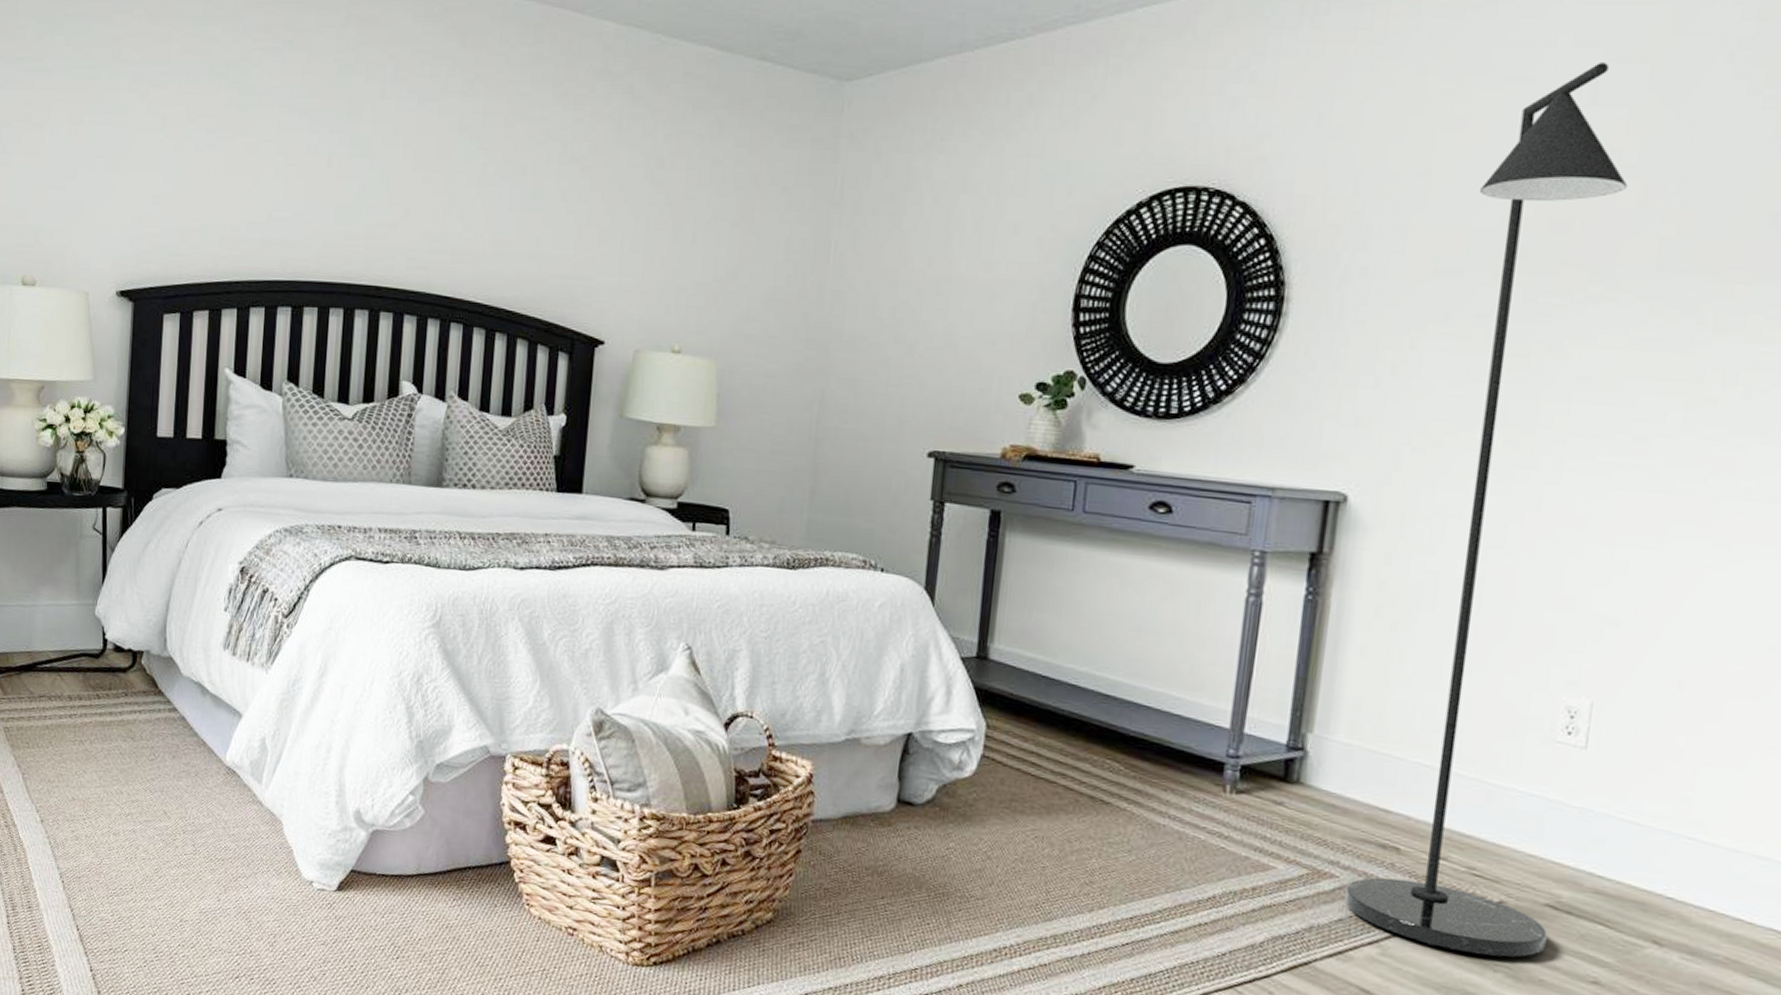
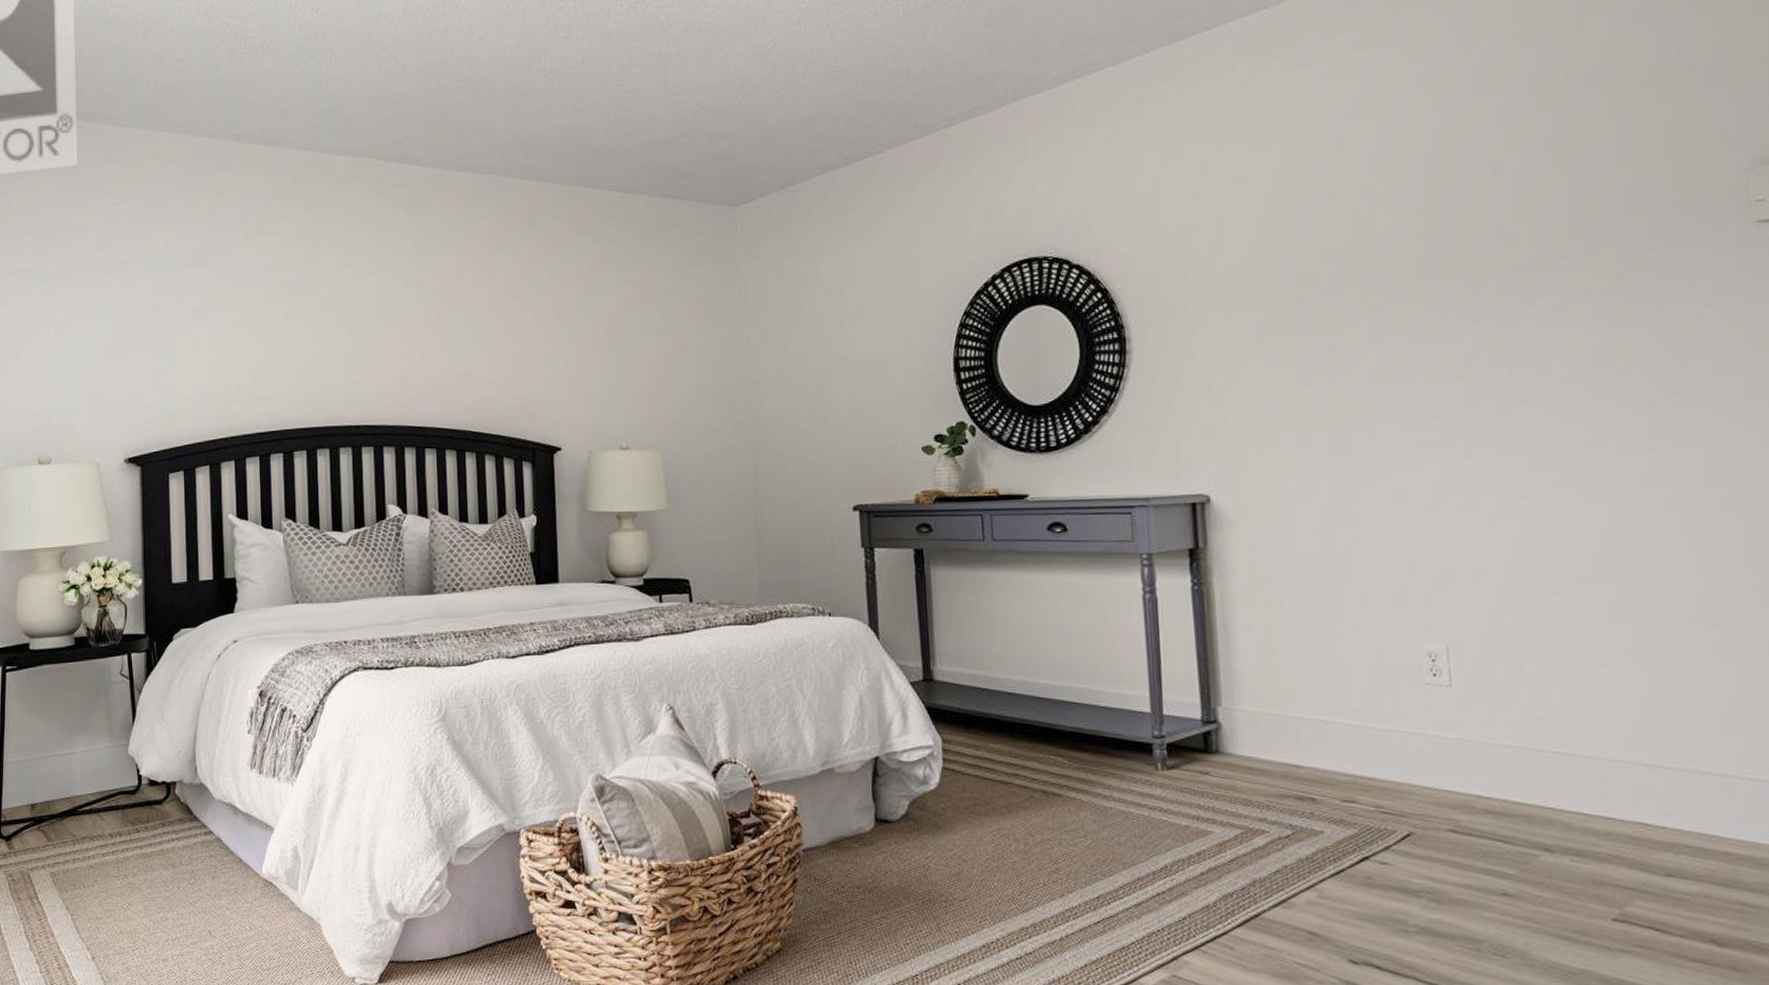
floor lamp: present [1344,63,1628,958] -> none [1265,121,1456,883]

